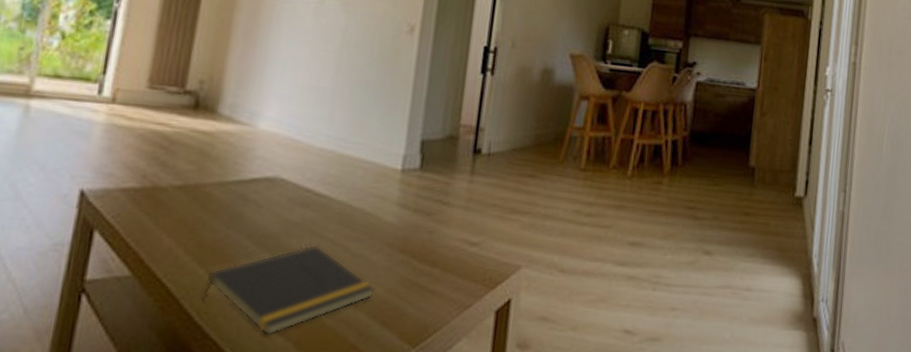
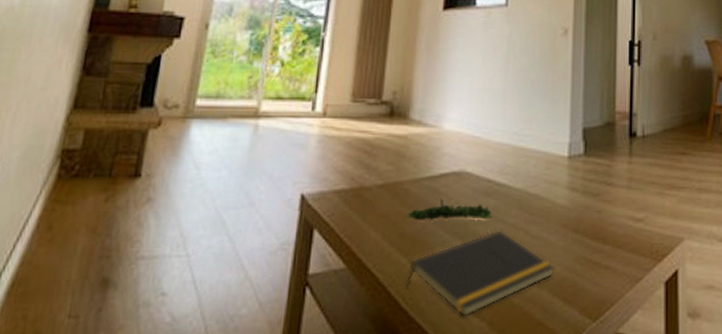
plant: none [205,205,309,233] -> present [405,197,493,221]

